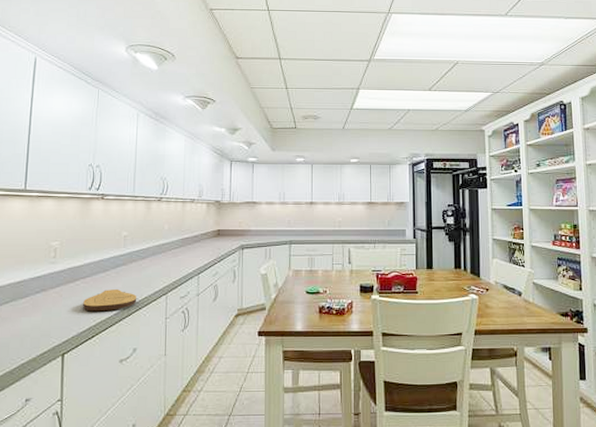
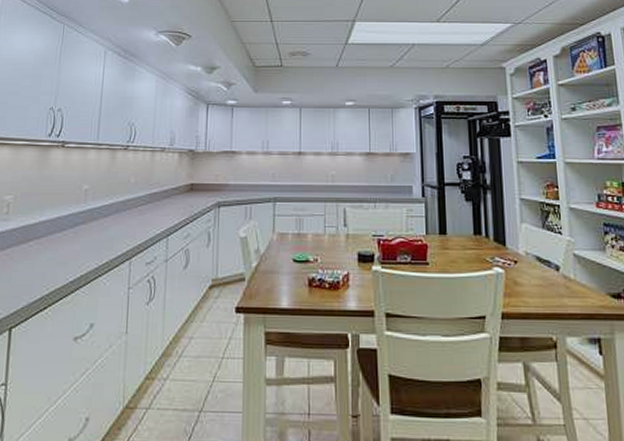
cutting board: present [83,290,137,312] -> none [35,252,97,278]

